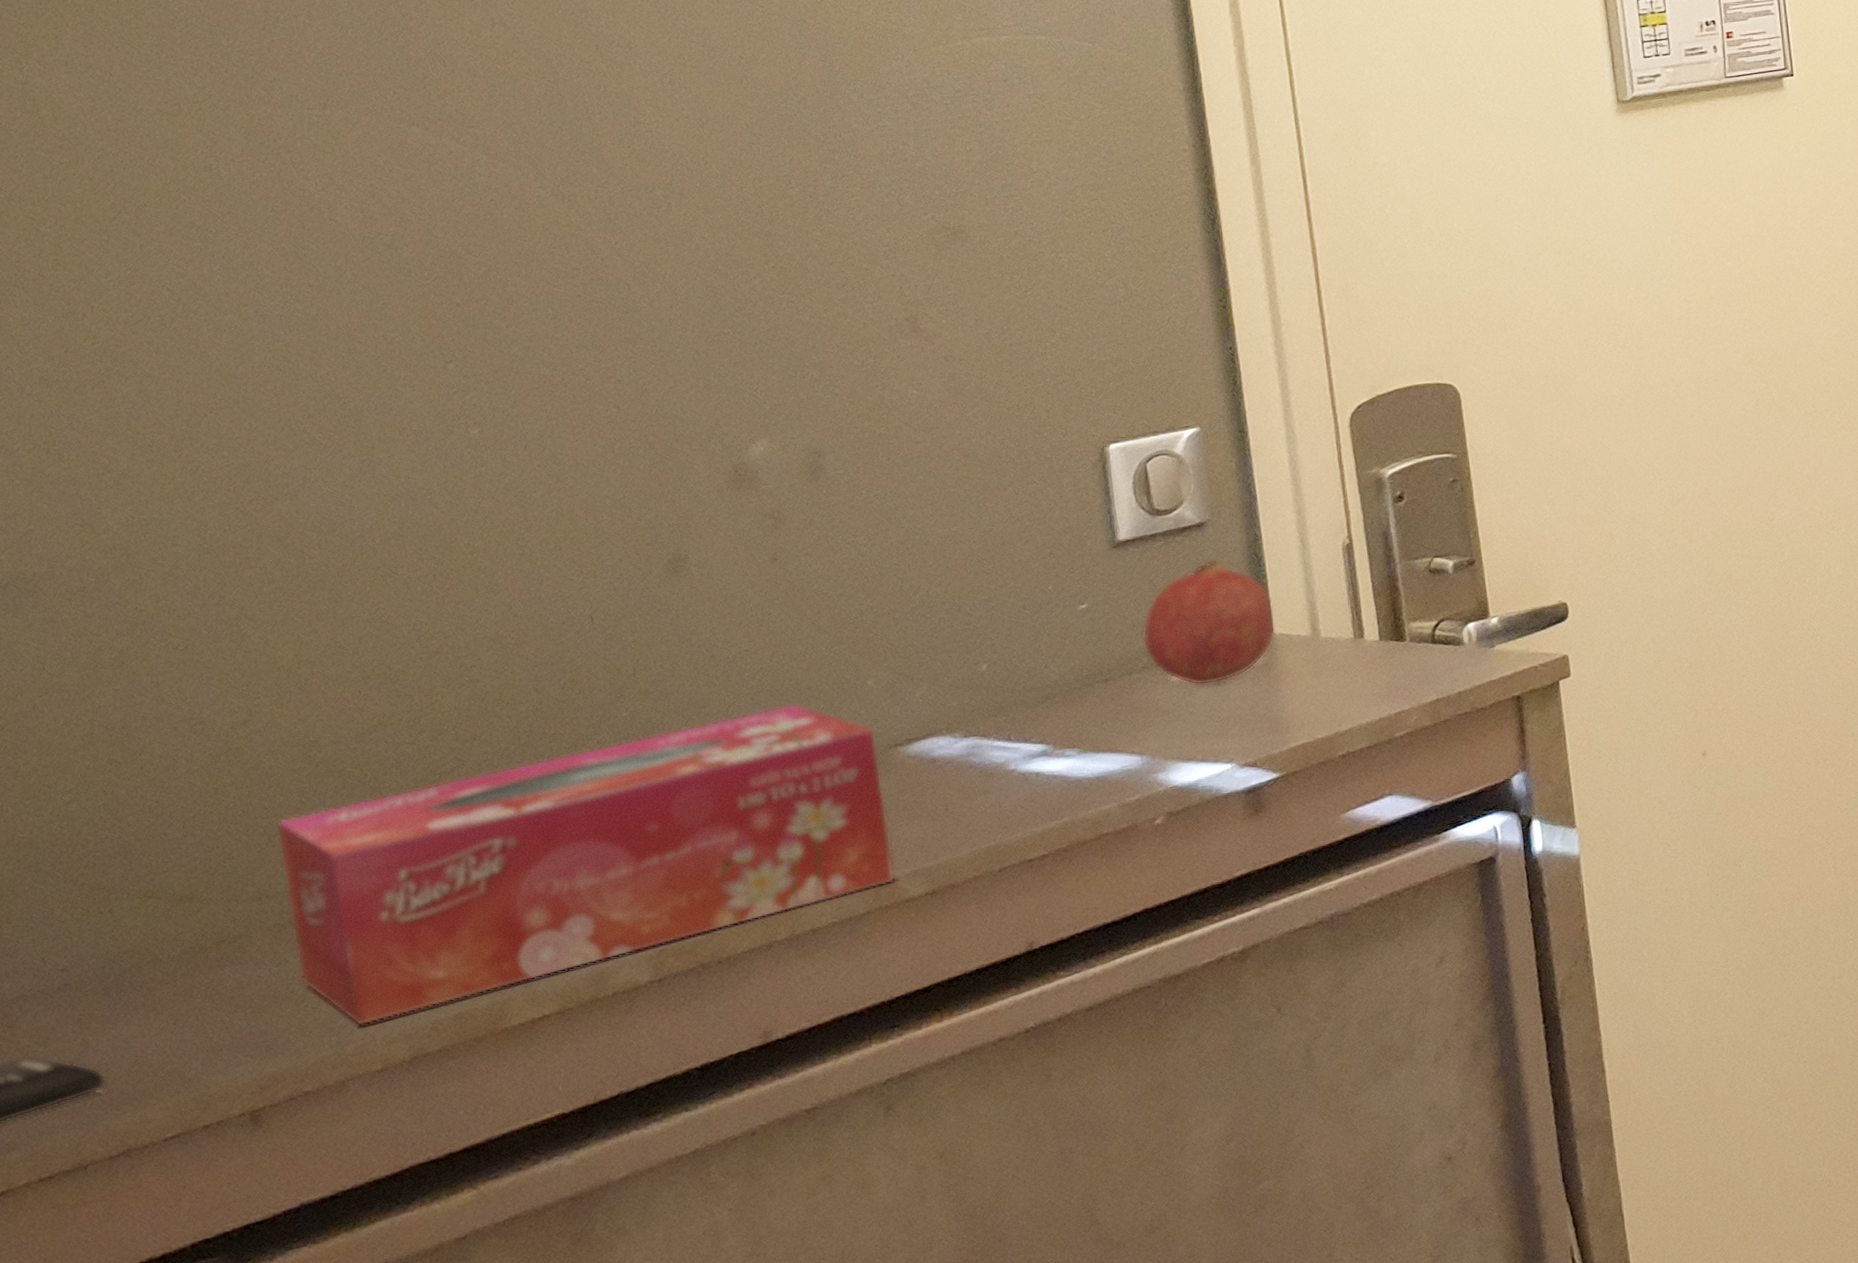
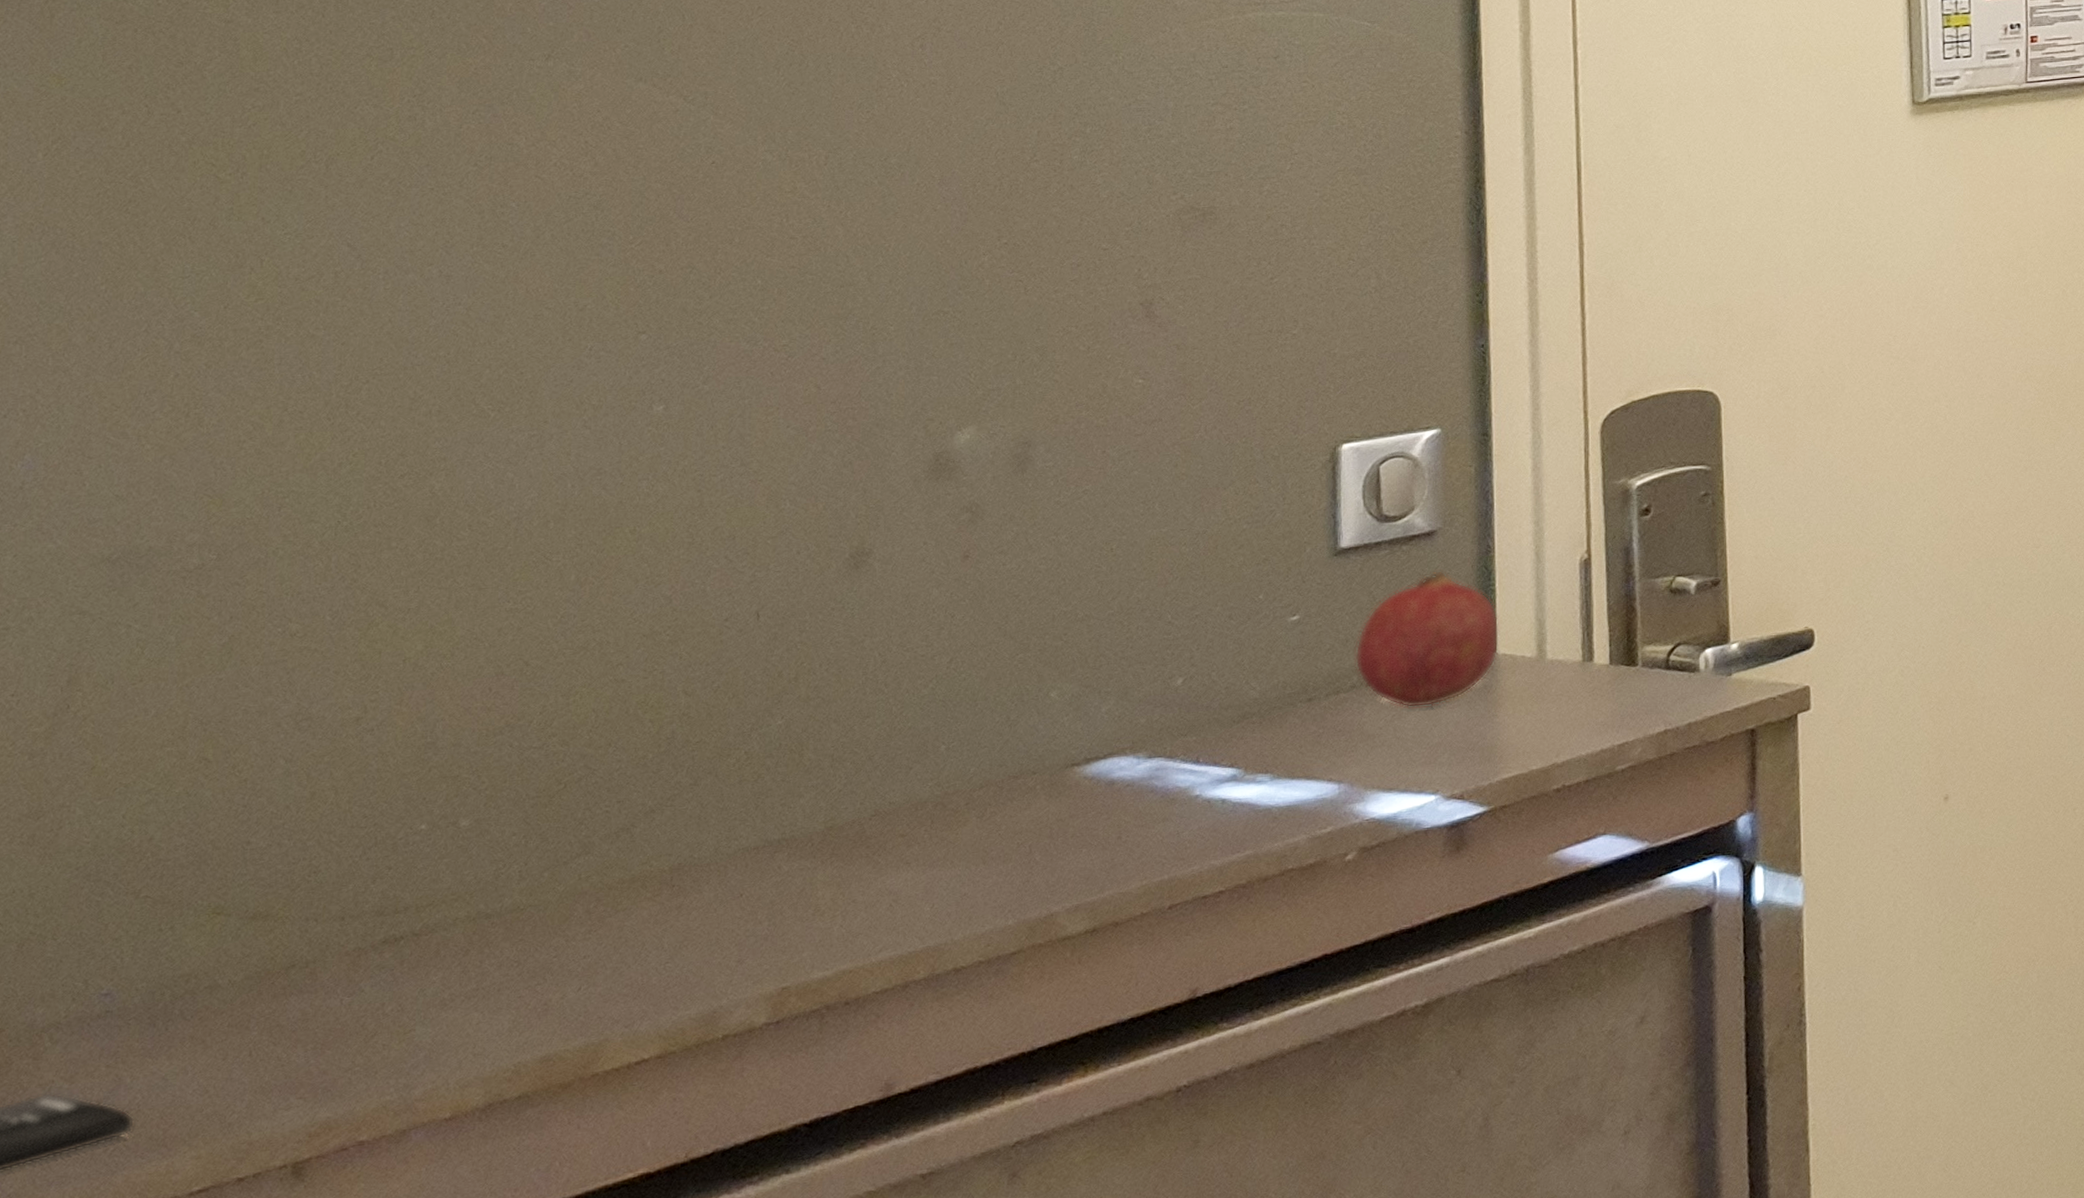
tissue box: present [275,704,896,1026] -> none [373,716,1055,1067]

